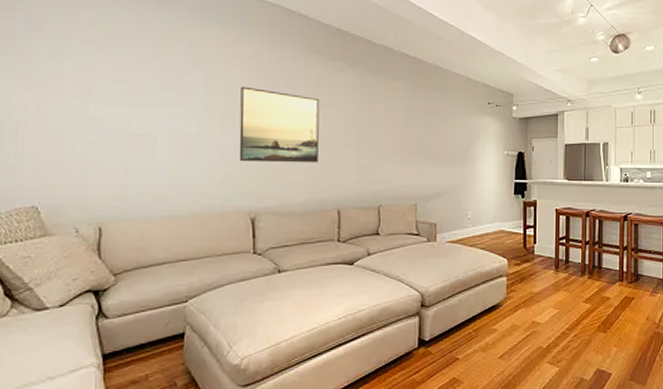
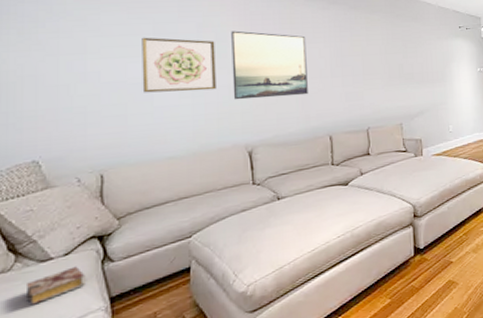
book: none [20,319,79,353] -> present [25,266,85,306]
wall art: none [145,85,223,149] -> present [142,37,216,93]

